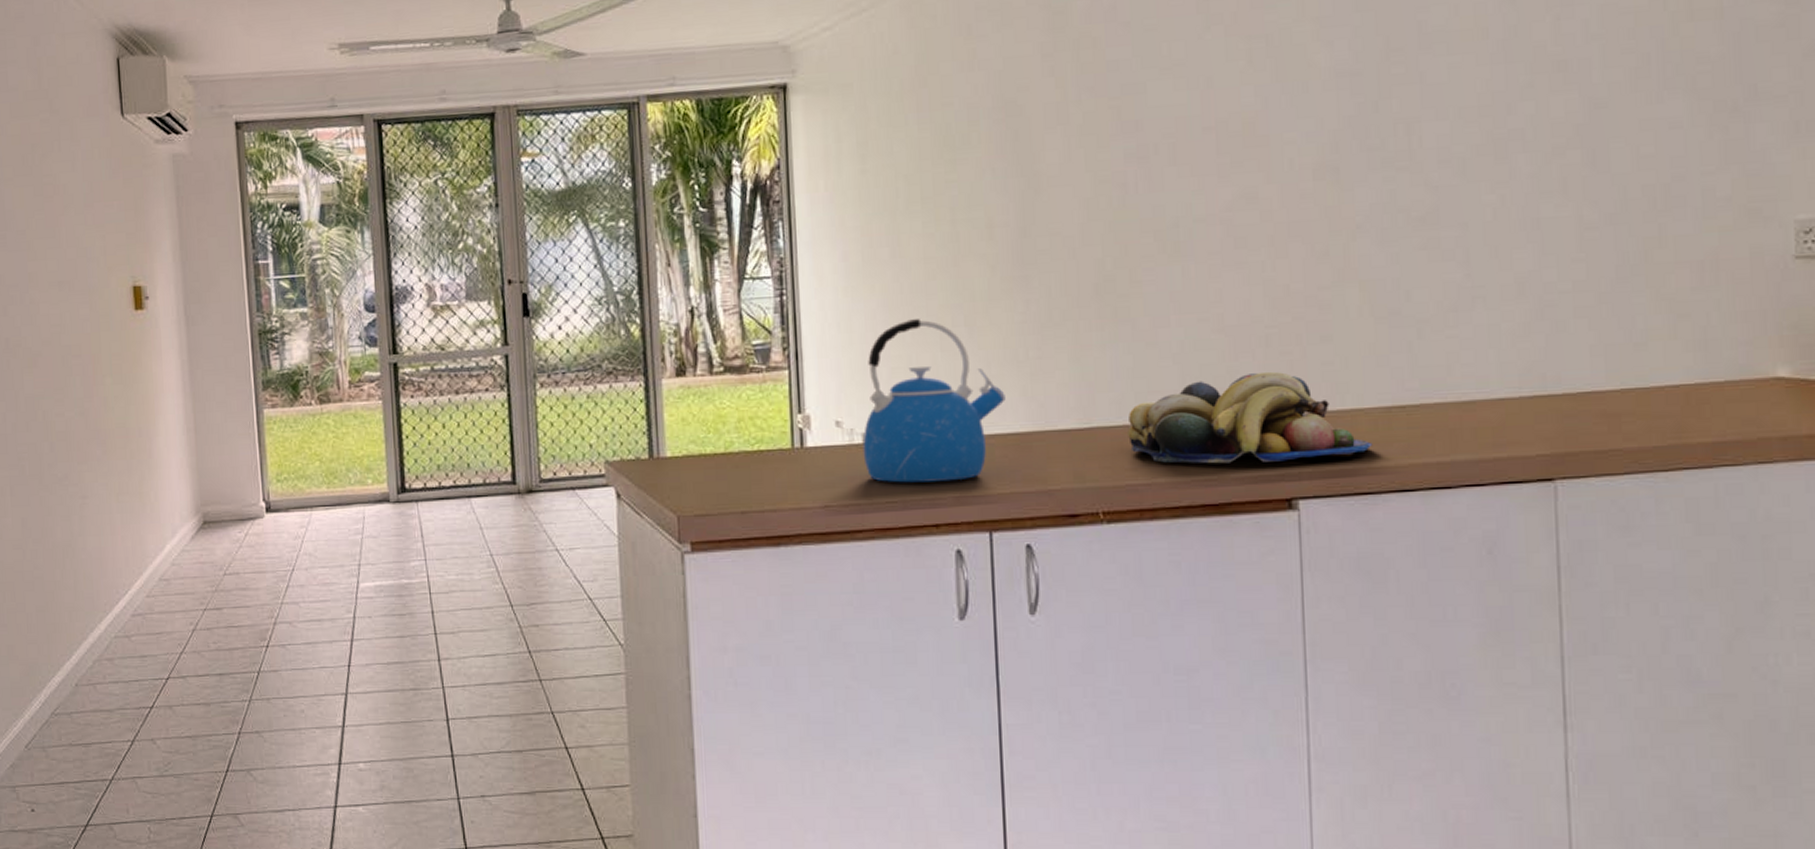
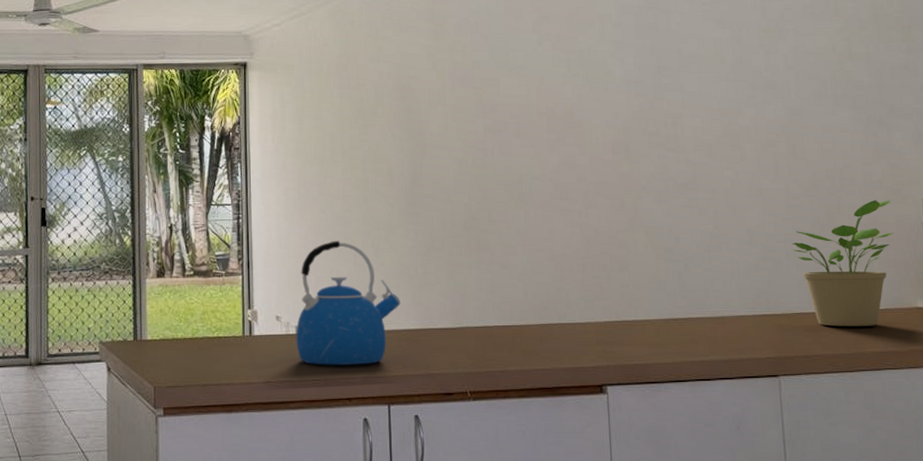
fruit bowl: present [1126,371,1373,464] -> none [486,290,657,357]
potted plant: none [1582,224,1746,409] -> present [791,200,894,327]

